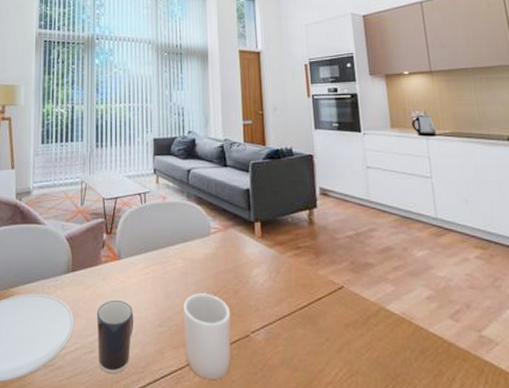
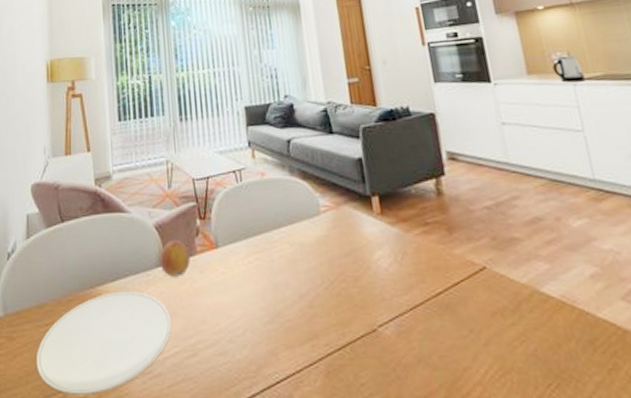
fruit: none [68,250,95,283] -> present [159,239,190,277]
mug: present [96,299,134,374] -> none [195,294,240,380]
mug: present [183,292,232,380] -> none [294,281,357,383]

